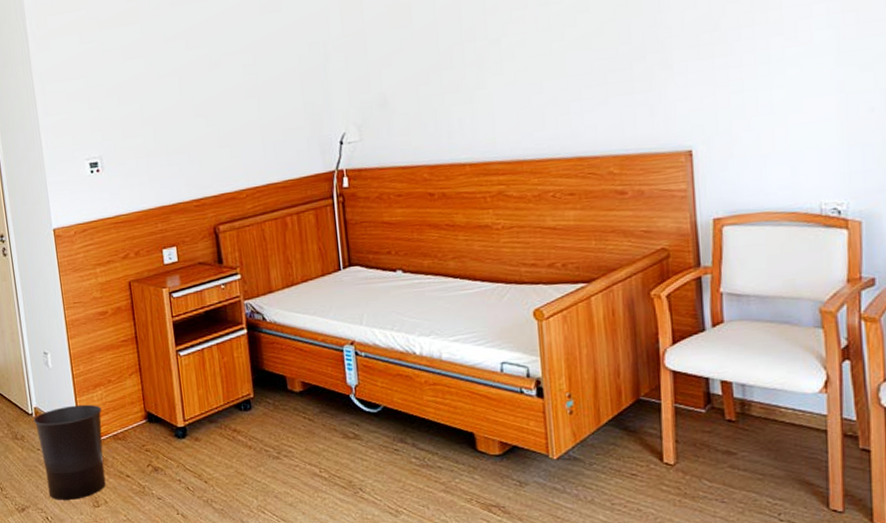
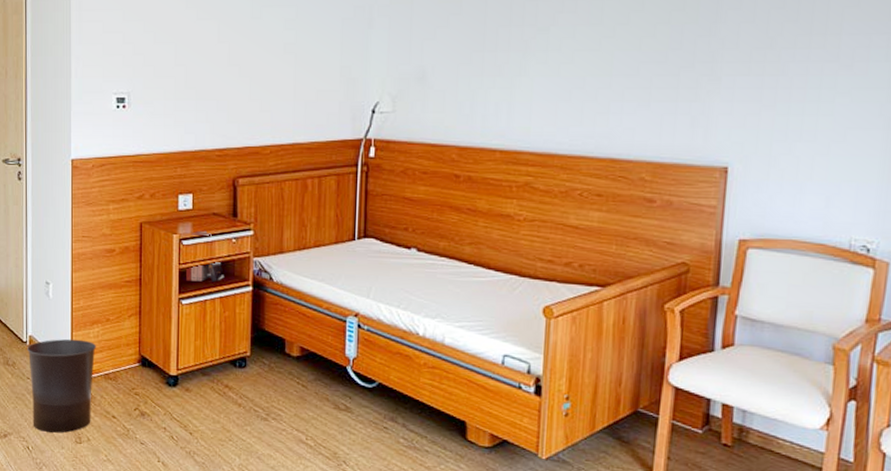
books: none [179,280,218,332] -> present [186,230,224,282]

